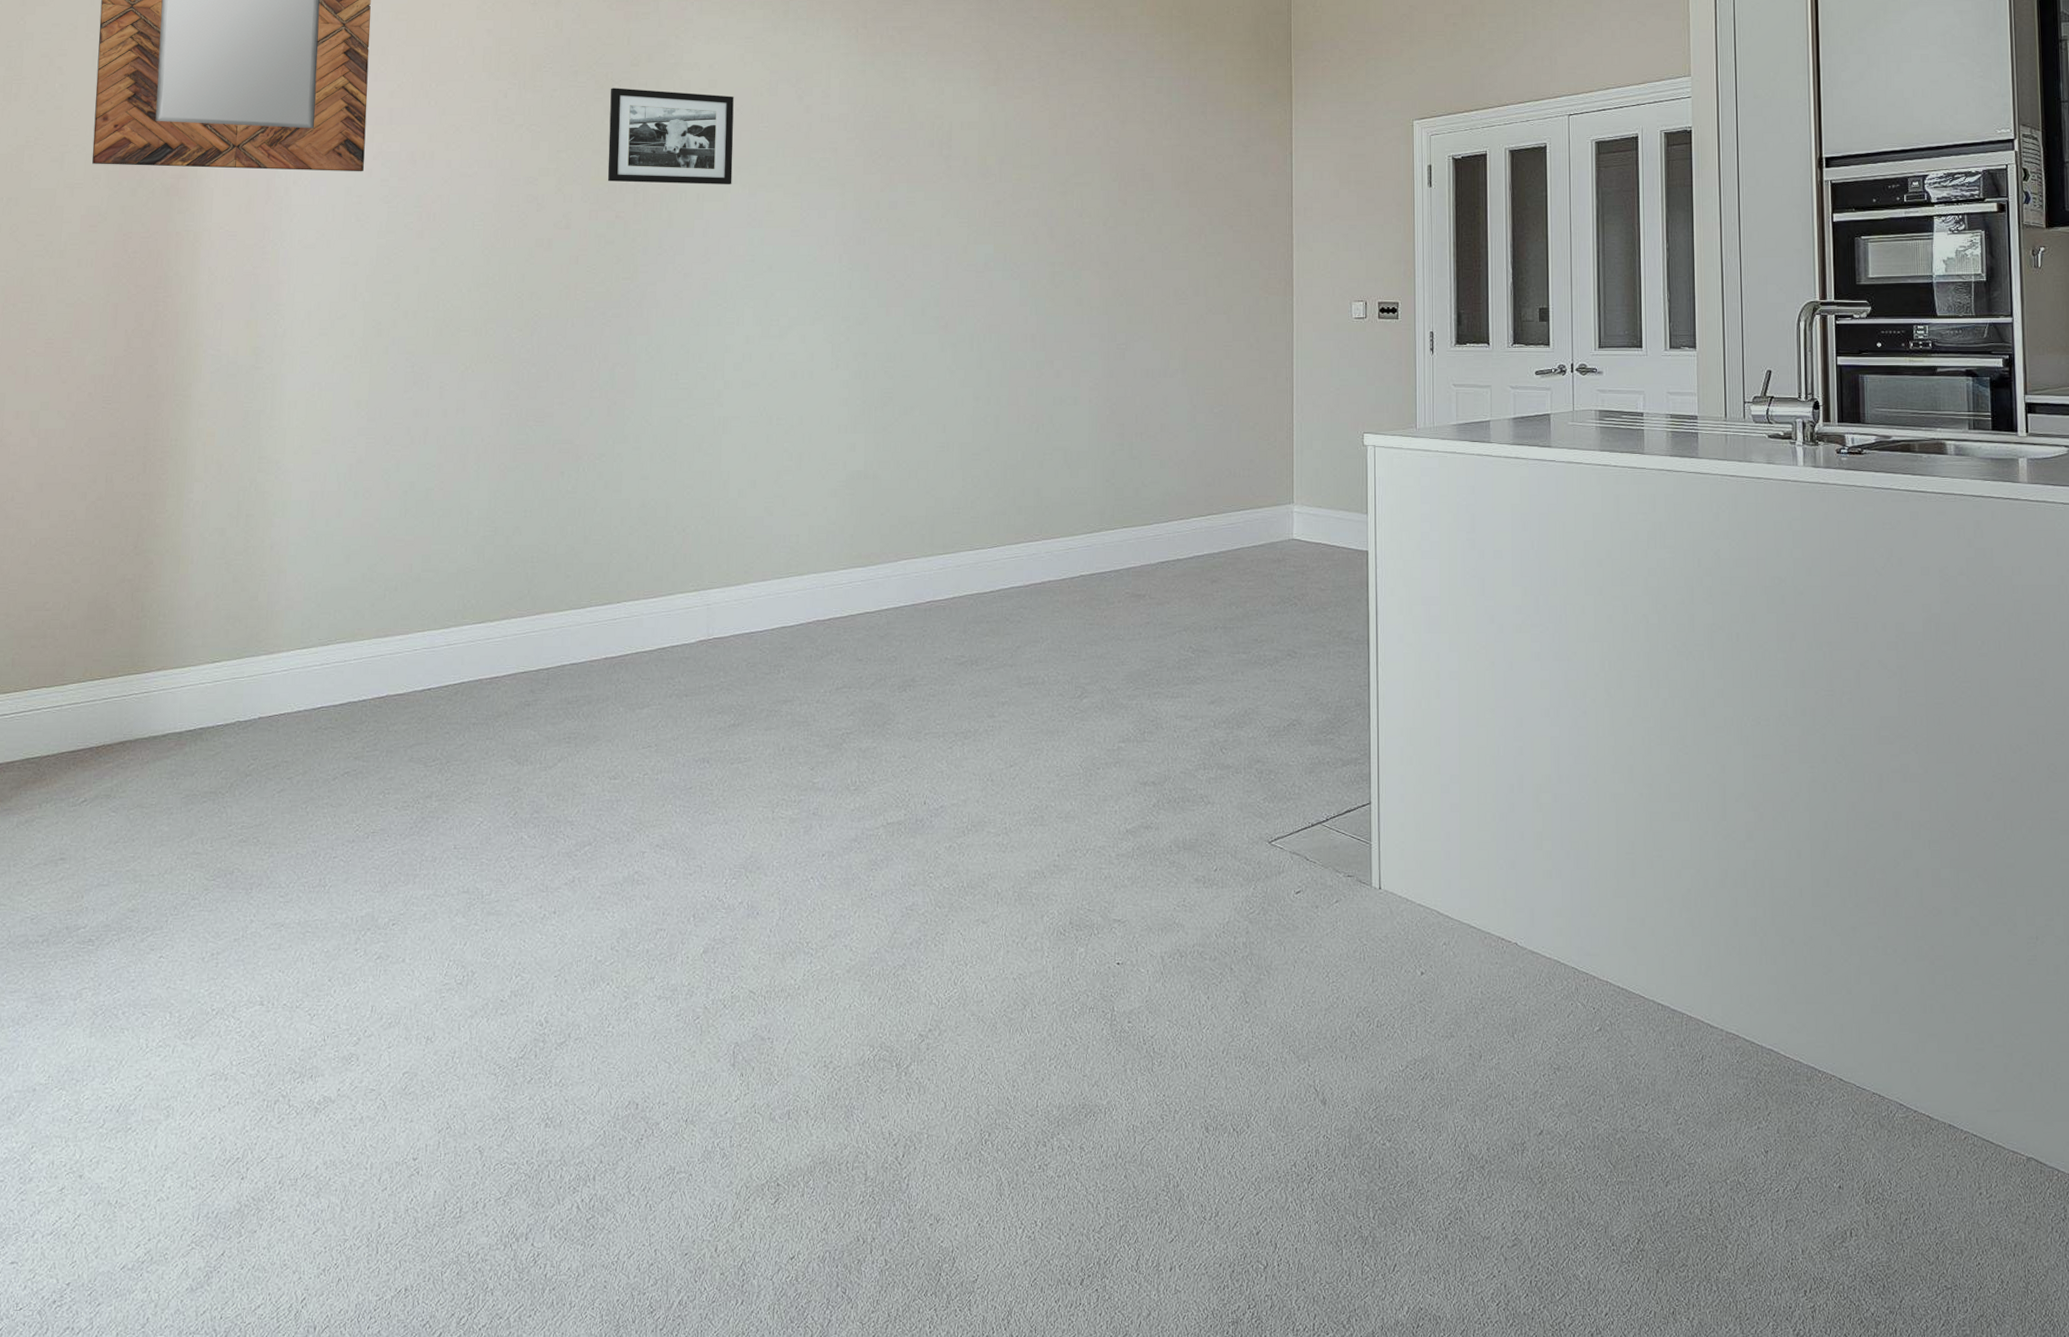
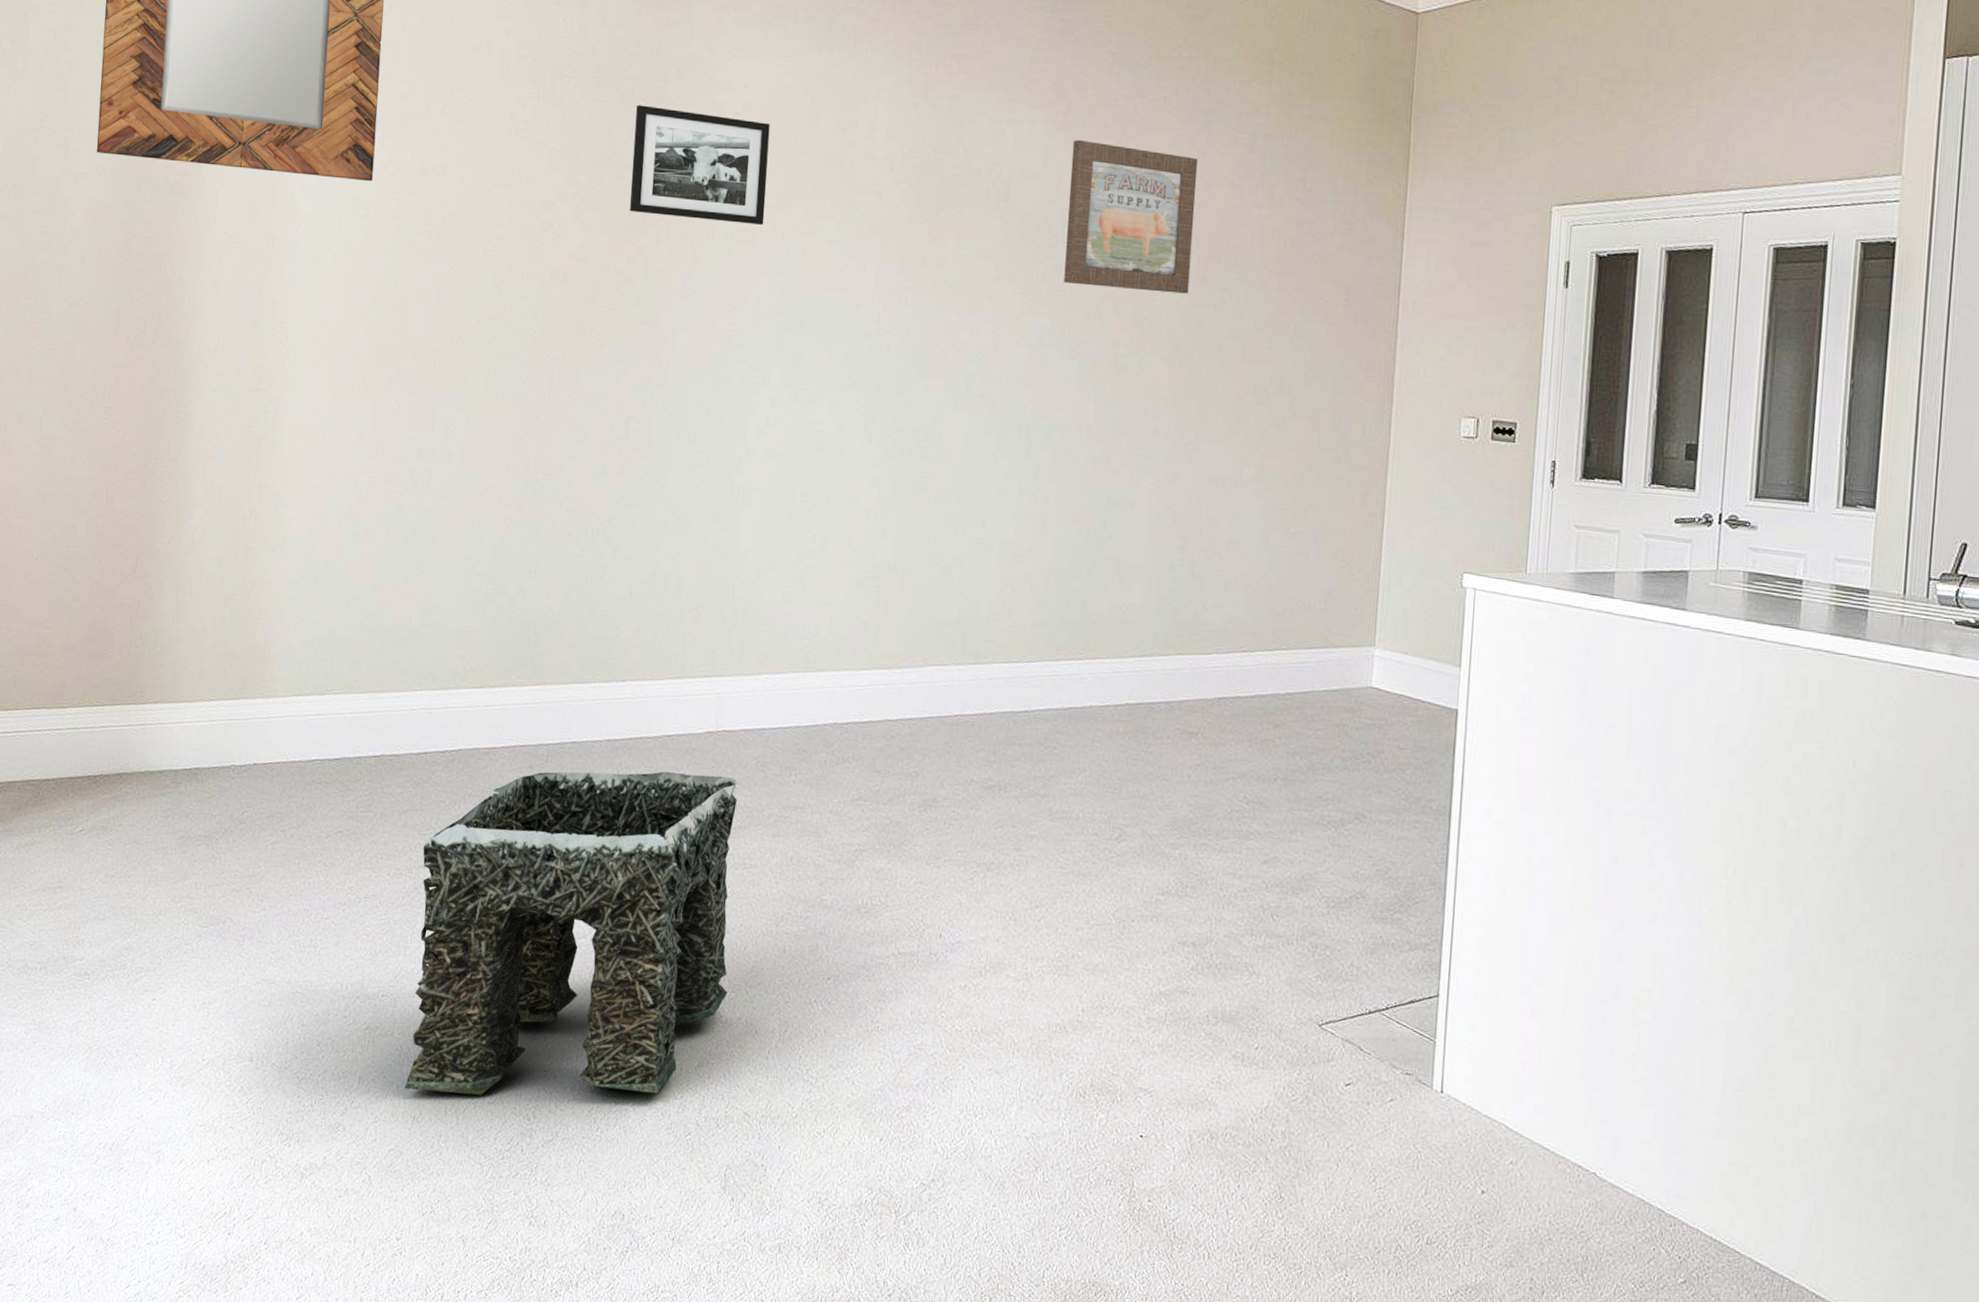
stone arch: none [417,679,730,1012] -> present [405,771,737,1095]
wall art: none [1003,93,1114,216] -> present [1064,140,1198,294]

